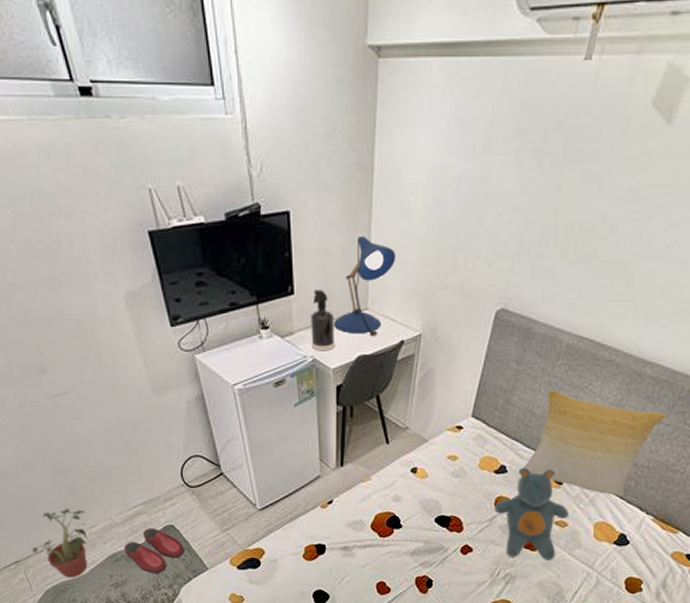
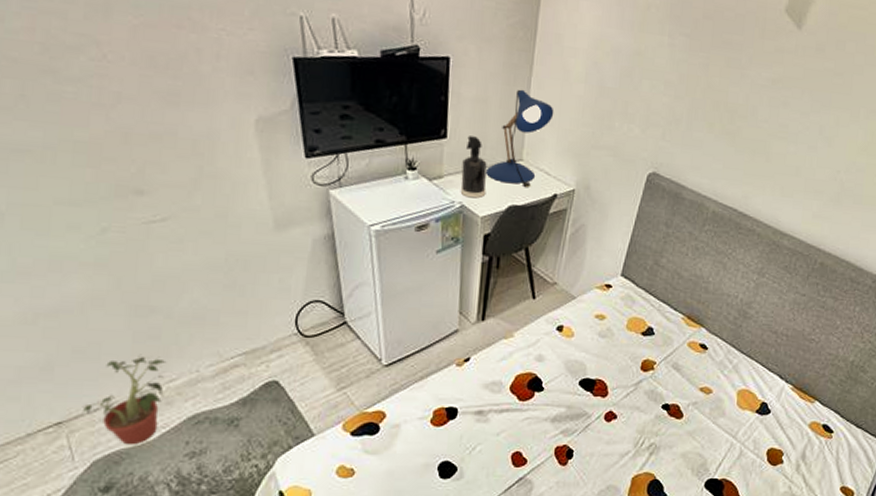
slippers: present [123,528,185,573] -> none [209,384,288,440]
stuffed animal: present [494,467,569,560] -> none [640,330,714,429]
pillow: present [523,390,667,497] -> none [670,254,803,364]

